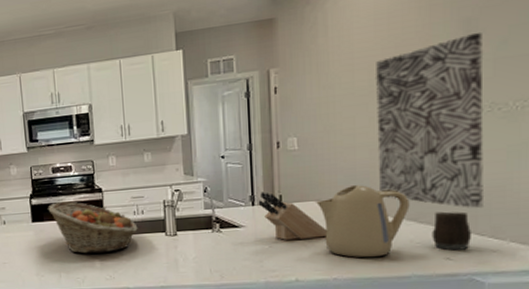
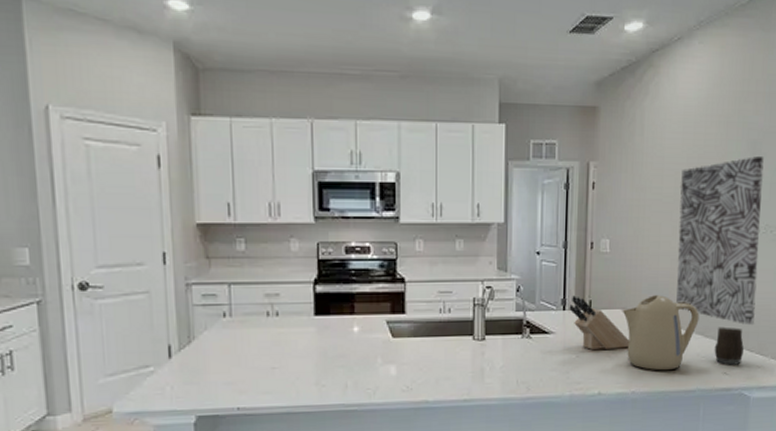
fruit basket: present [48,201,138,254] -> none [336,291,443,359]

